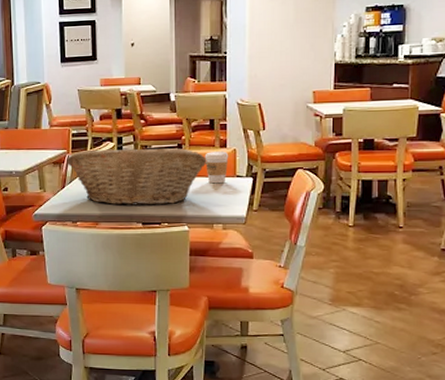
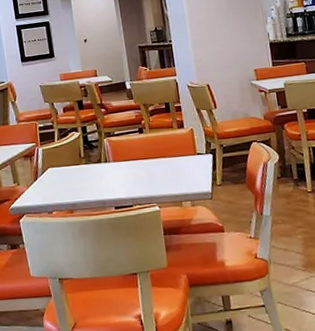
fruit basket: present [67,147,207,205] -> none [36,132,168,192]
coffee cup: present [204,151,229,184] -> none [165,131,188,163]

